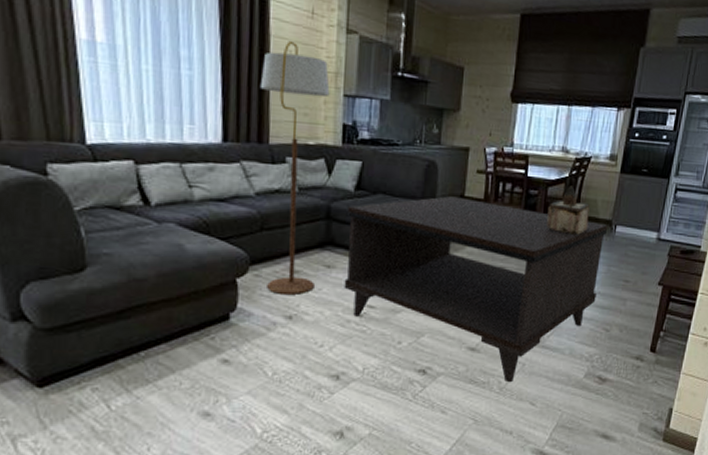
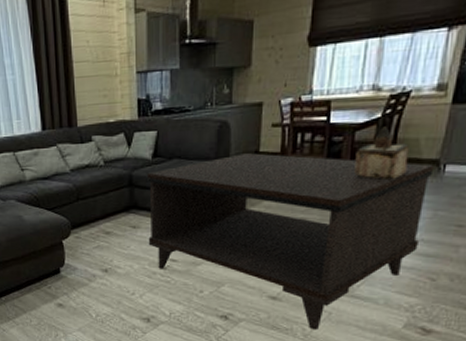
floor lamp: present [259,40,330,295] -> none [66,31,124,252]

